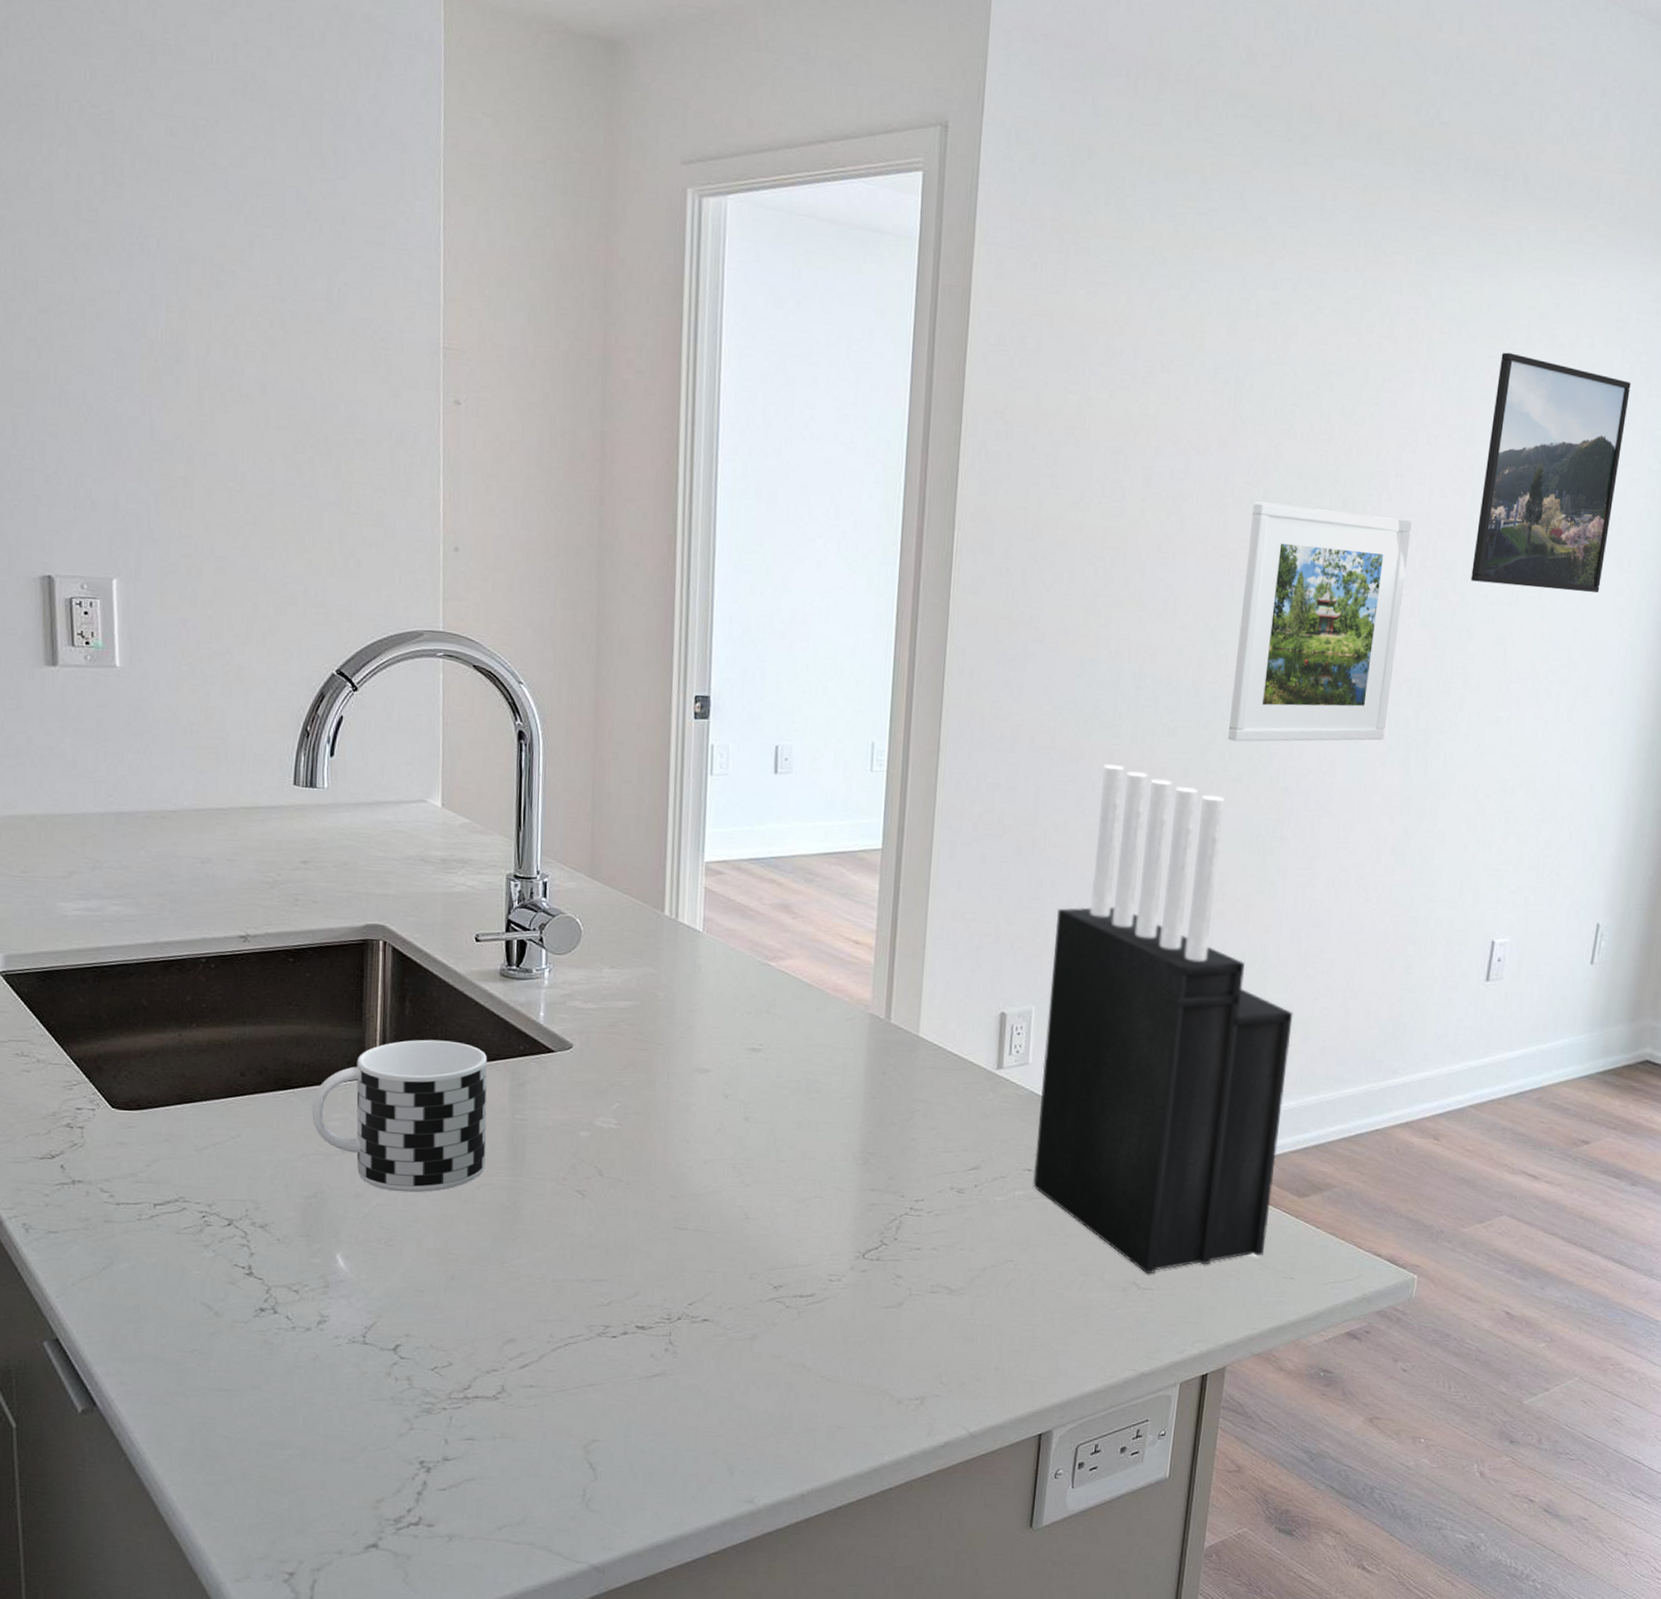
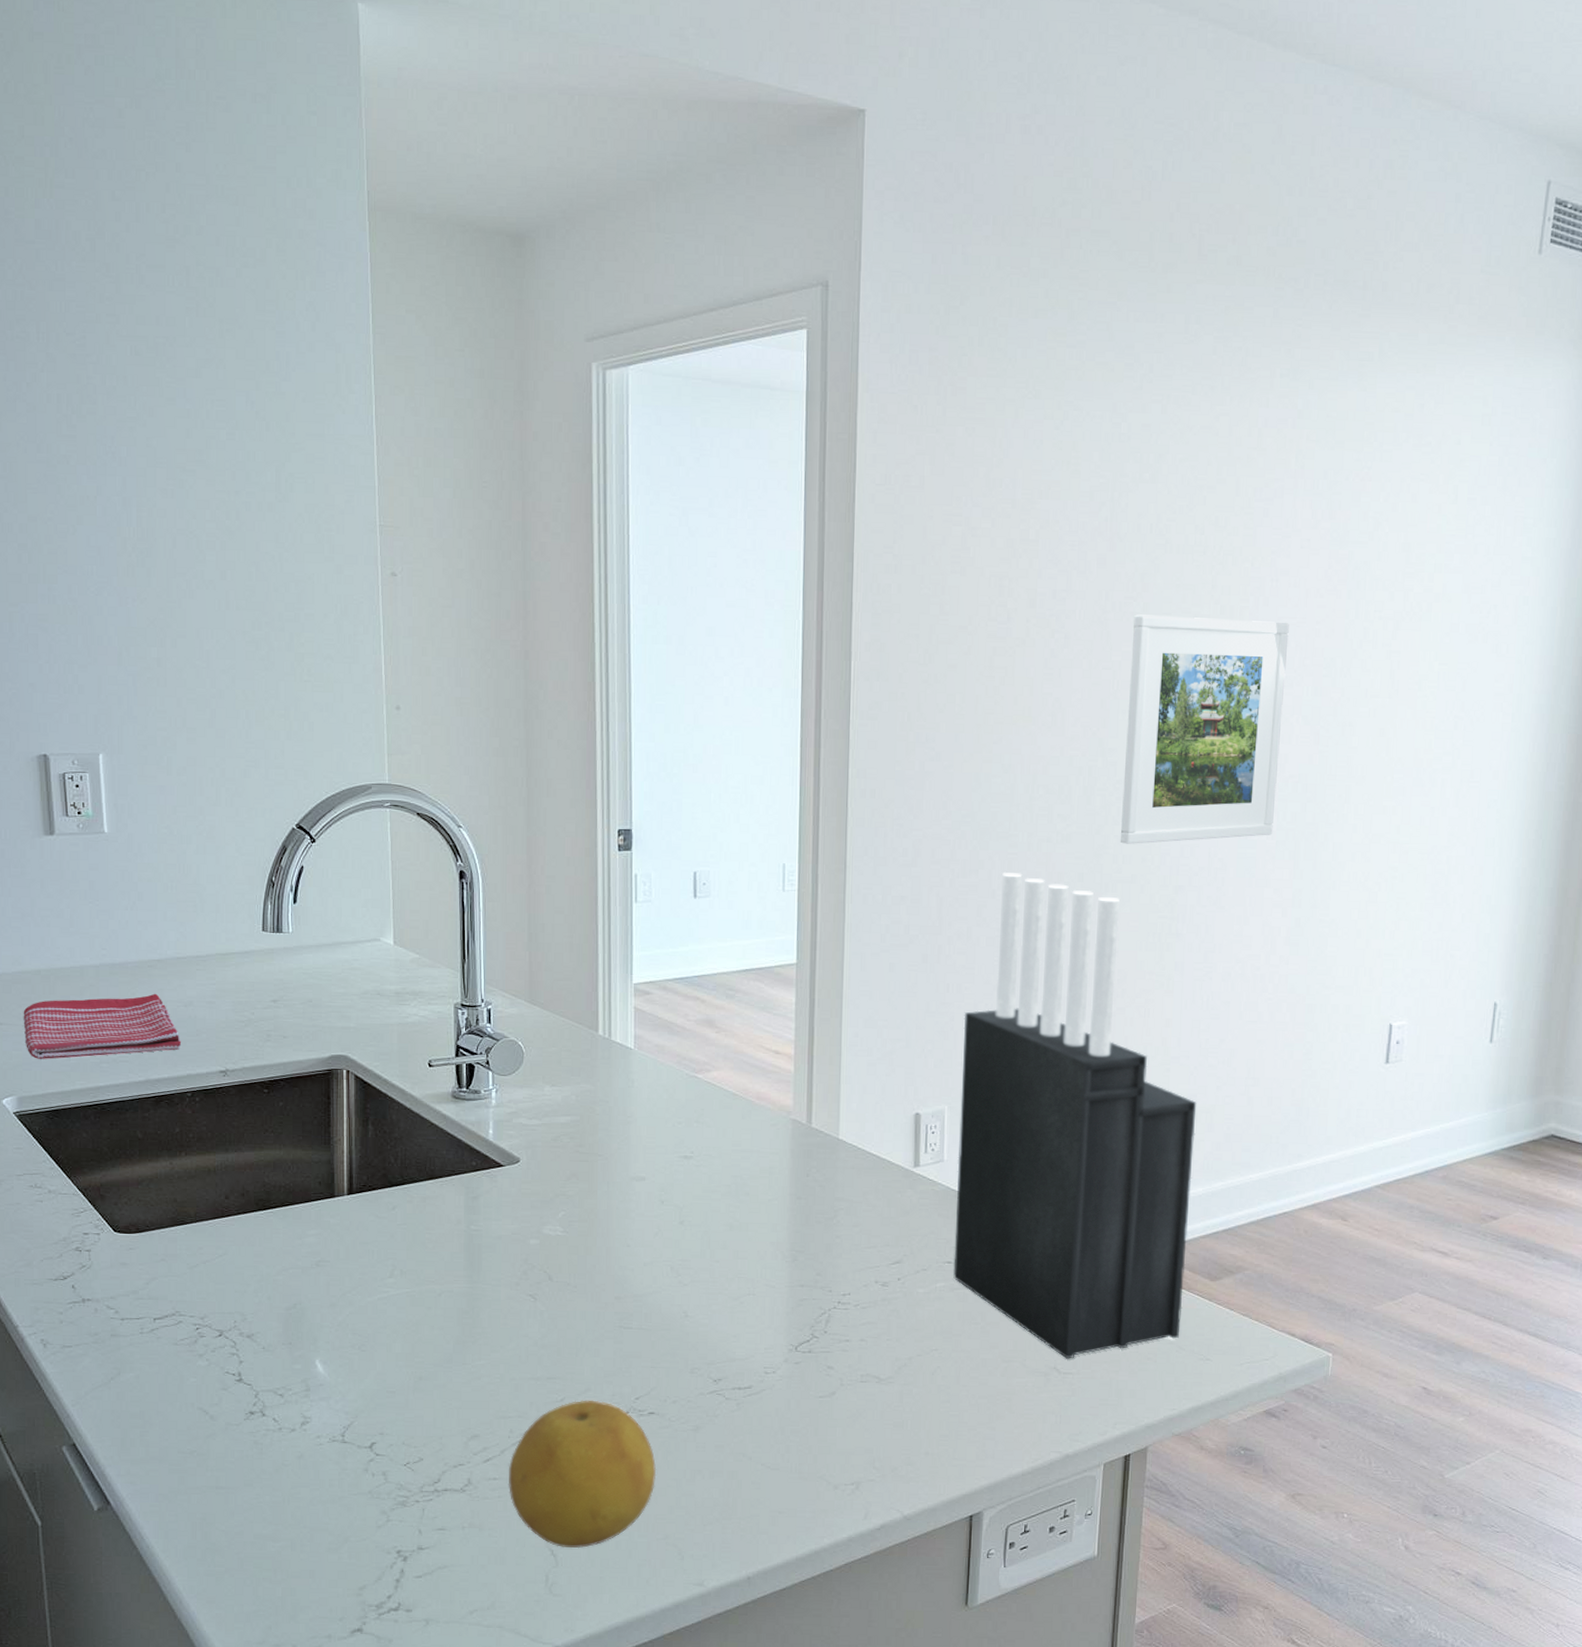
dish towel: none [14,847,197,915] -> present [23,993,182,1059]
cup: present [311,1039,488,1193] -> none [288,1159,446,1301]
fruit: none [545,1304,709,1462] -> present [508,1400,657,1549]
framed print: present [1471,352,1631,593] -> none [1350,454,1500,681]

